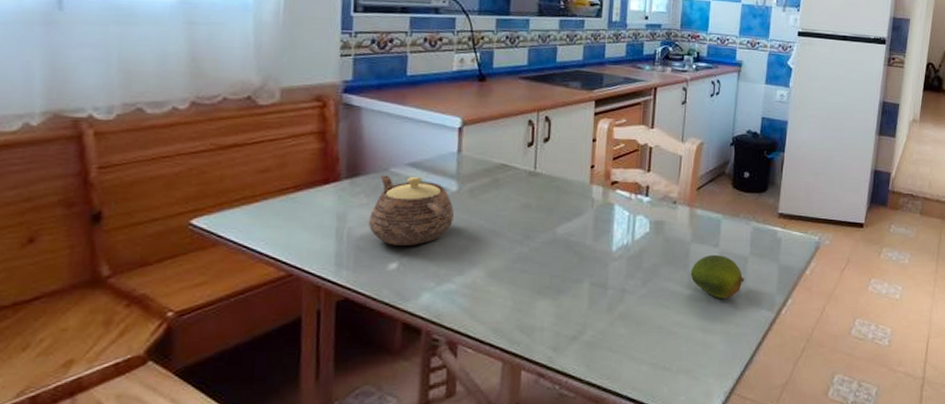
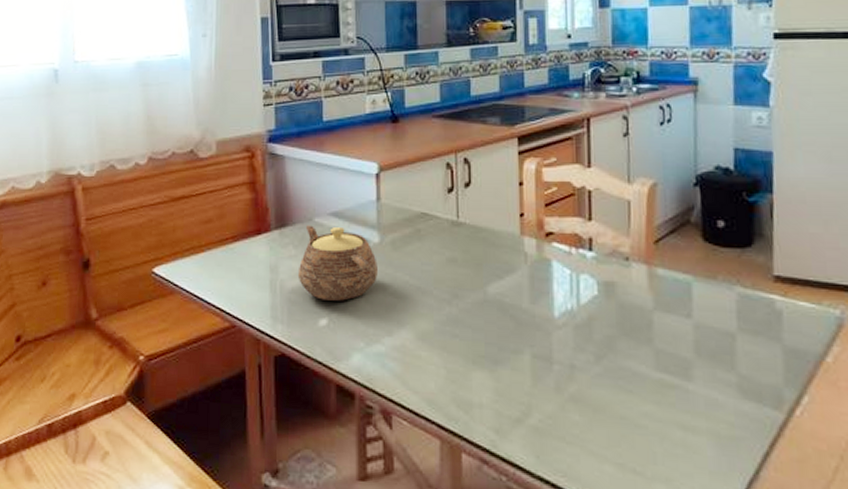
fruit: present [690,254,745,298] -> none [657,327,735,387]

